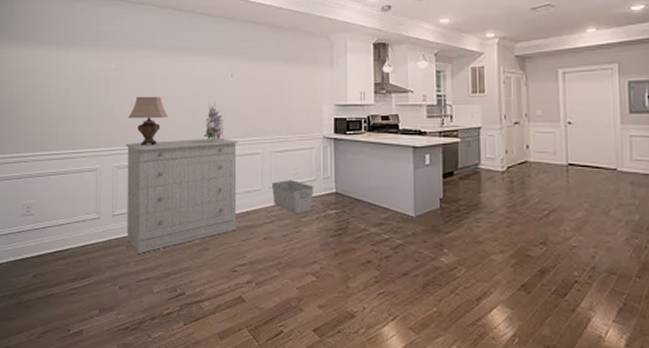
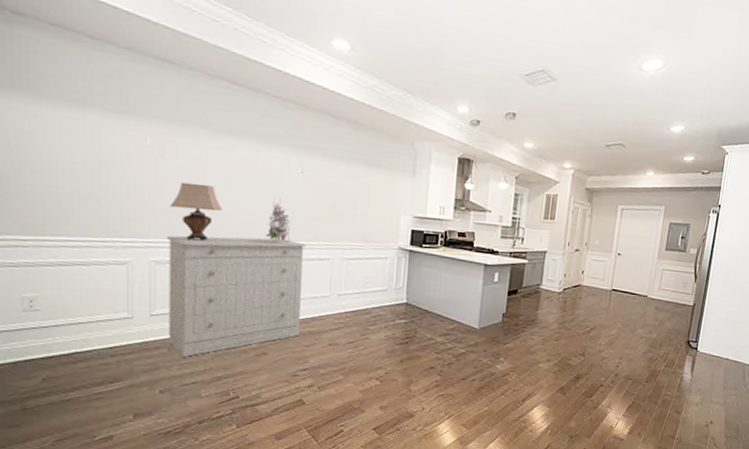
storage bin: present [271,180,313,214] -> none [340,288,384,322]

